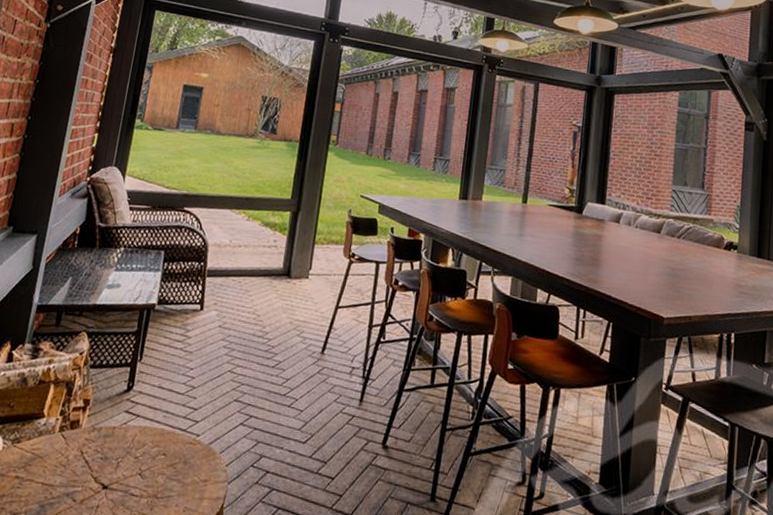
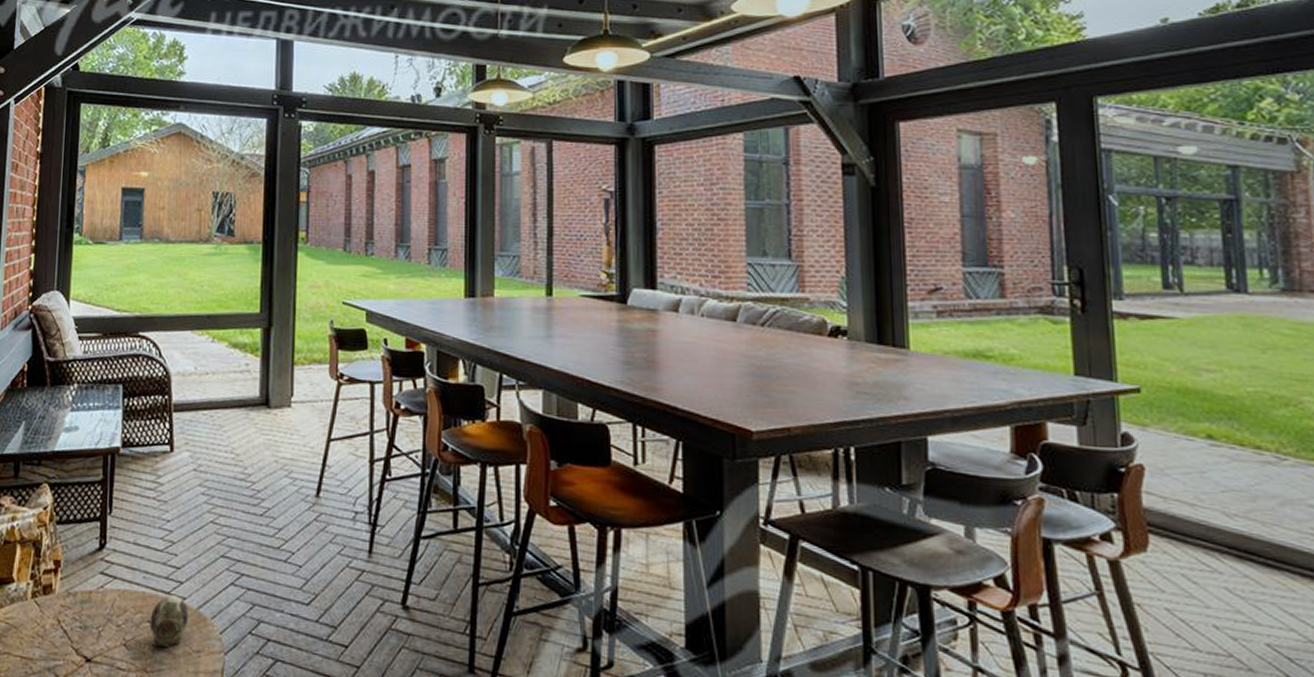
decorative egg: none [164,432,201,477] -> present [149,595,189,647]

